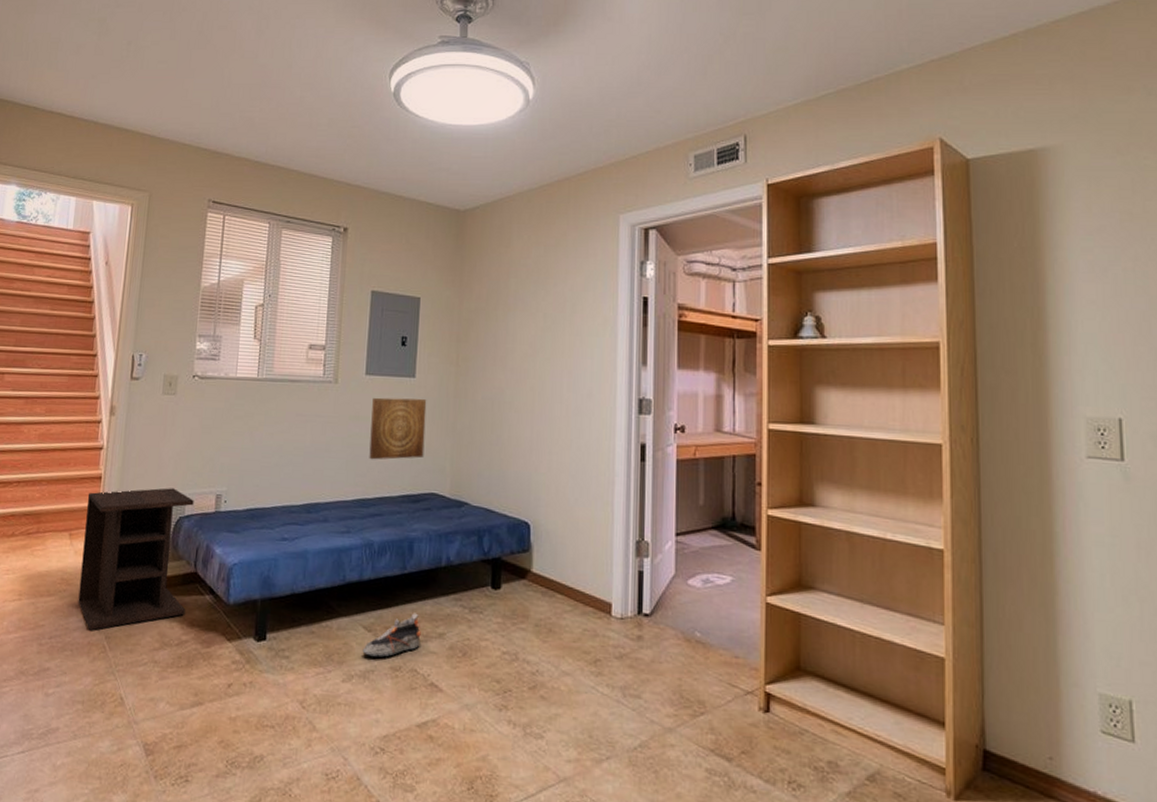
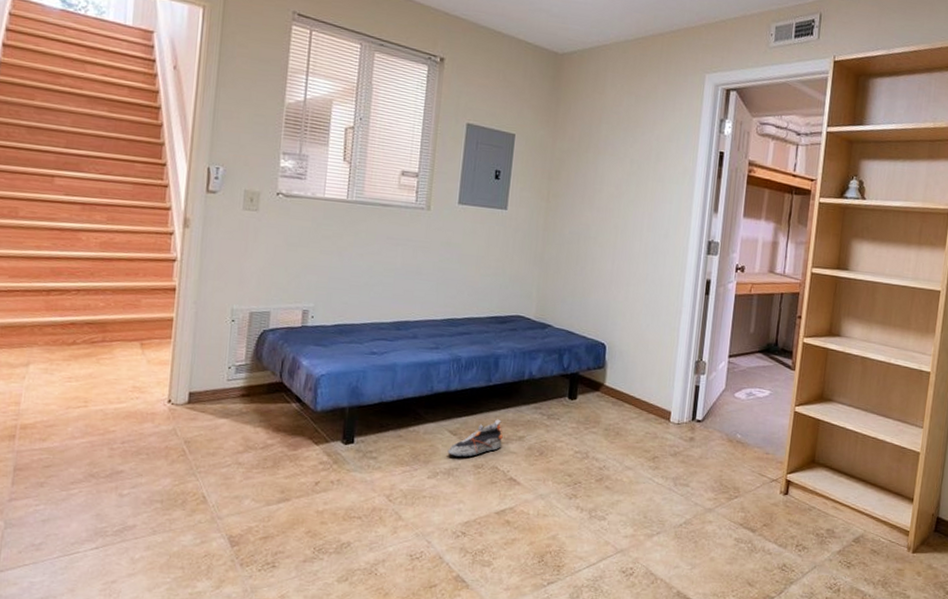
nightstand: present [78,488,194,631] -> none [153,302,279,436]
wall art: present [369,397,427,460] -> none [459,226,517,284]

